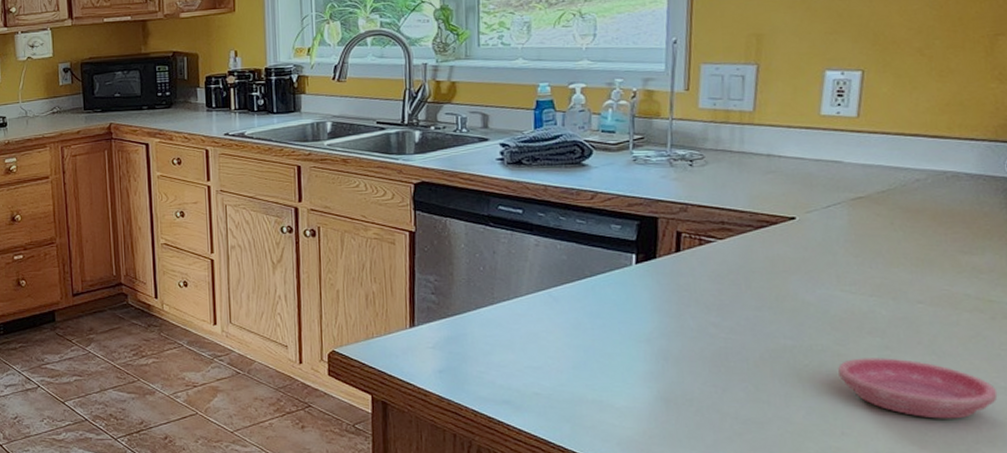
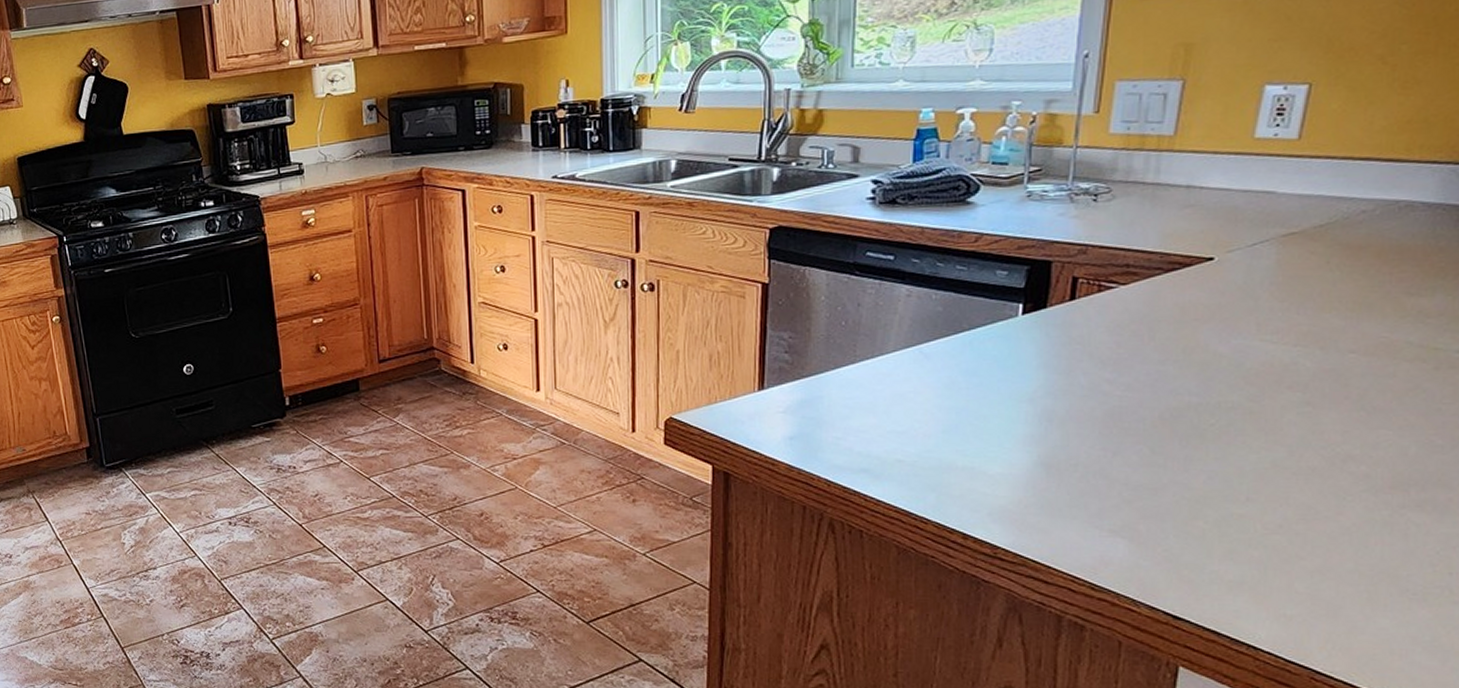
saucer: present [838,358,998,419] -> none [1249,415,1433,482]

